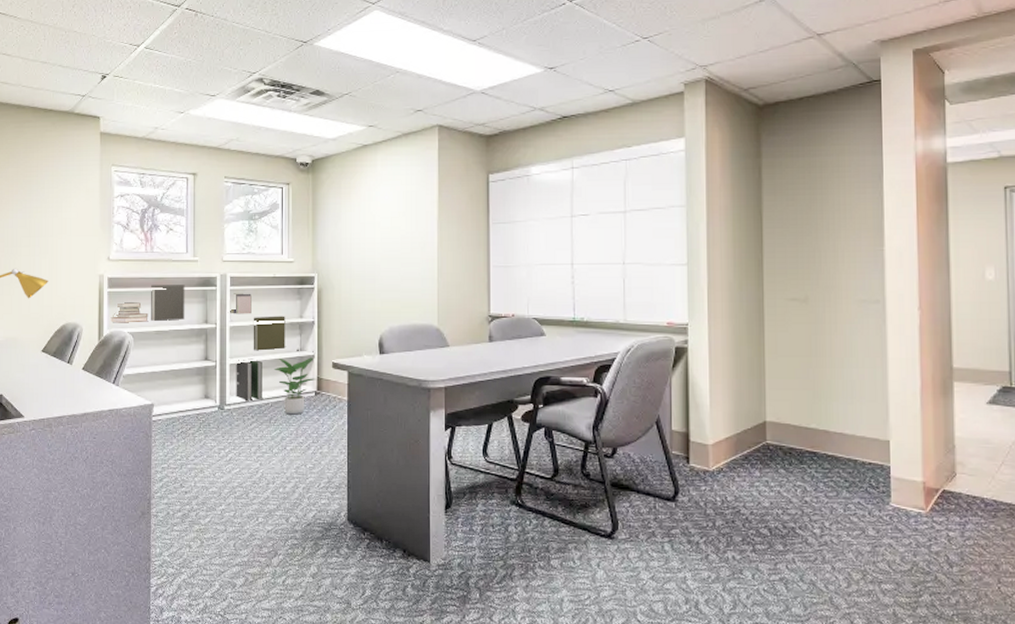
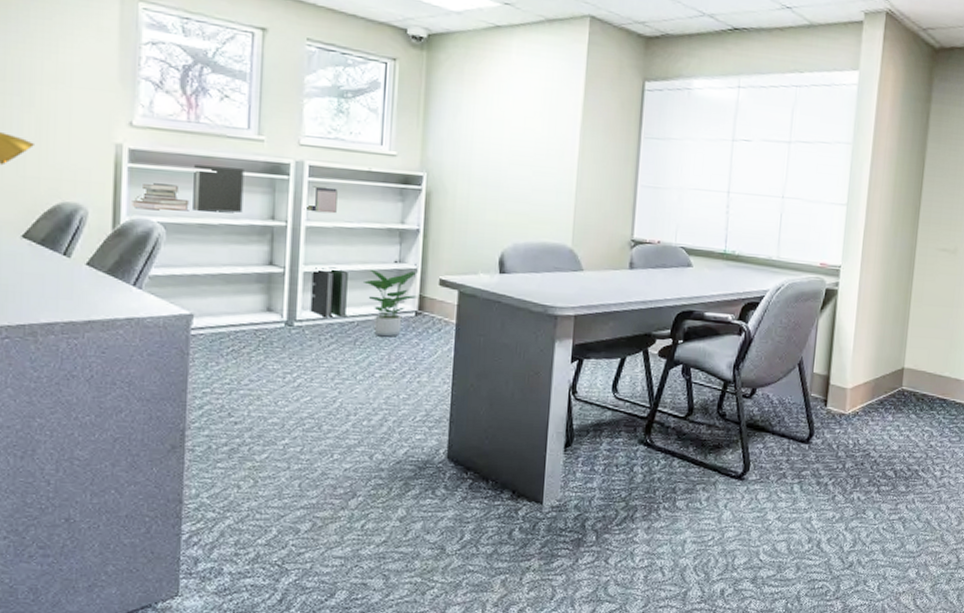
binder: present [253,316,285,351] -> none [336,217,382,259]

